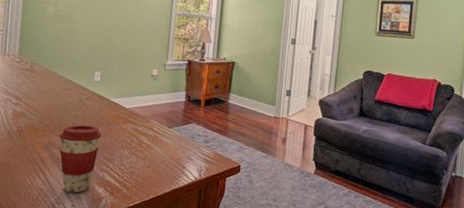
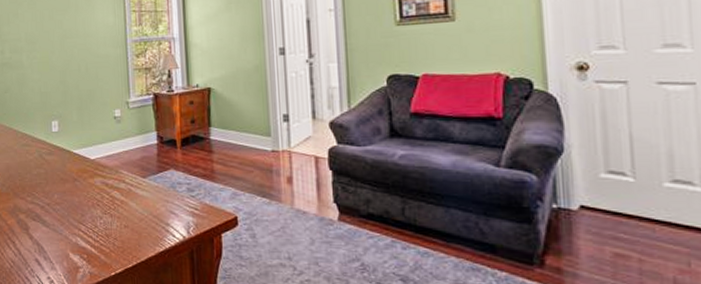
coffee cup: present [59,124,102,193] -> none [23,184,69,263]

